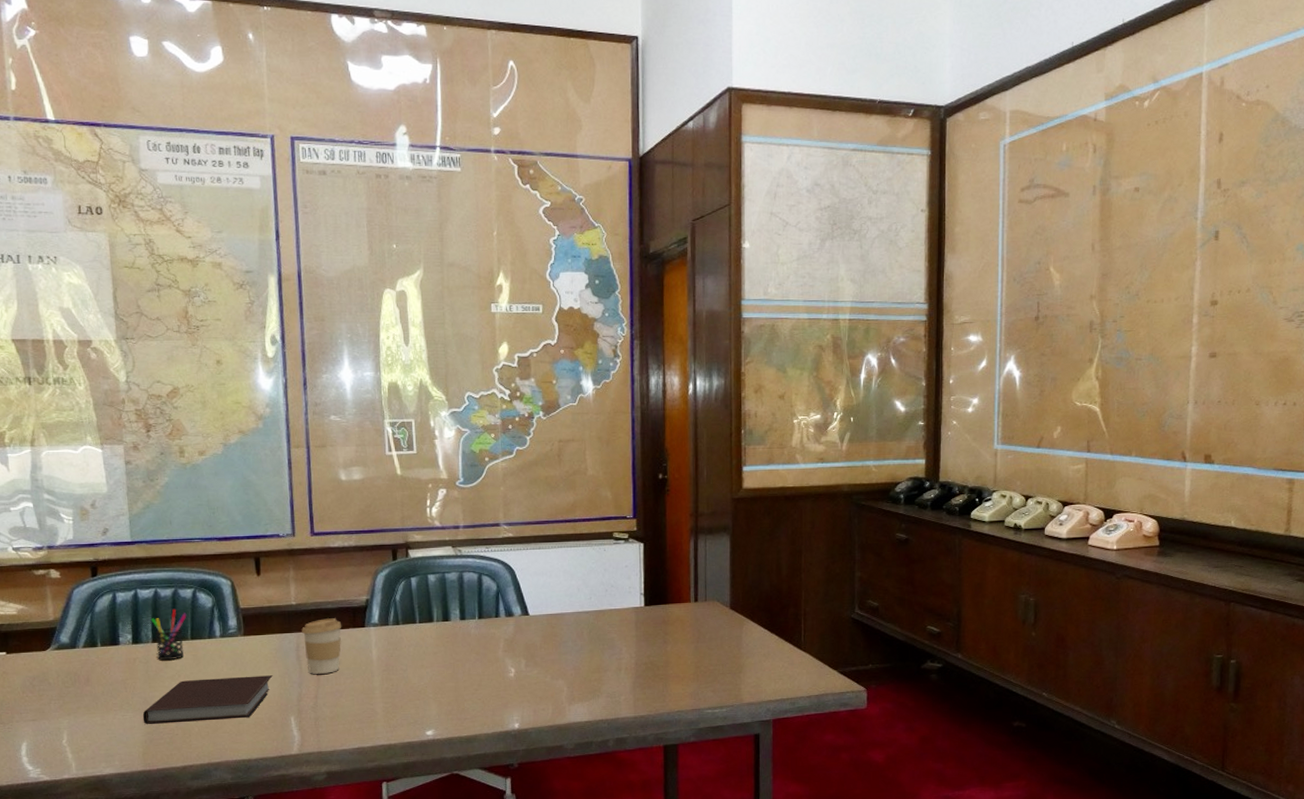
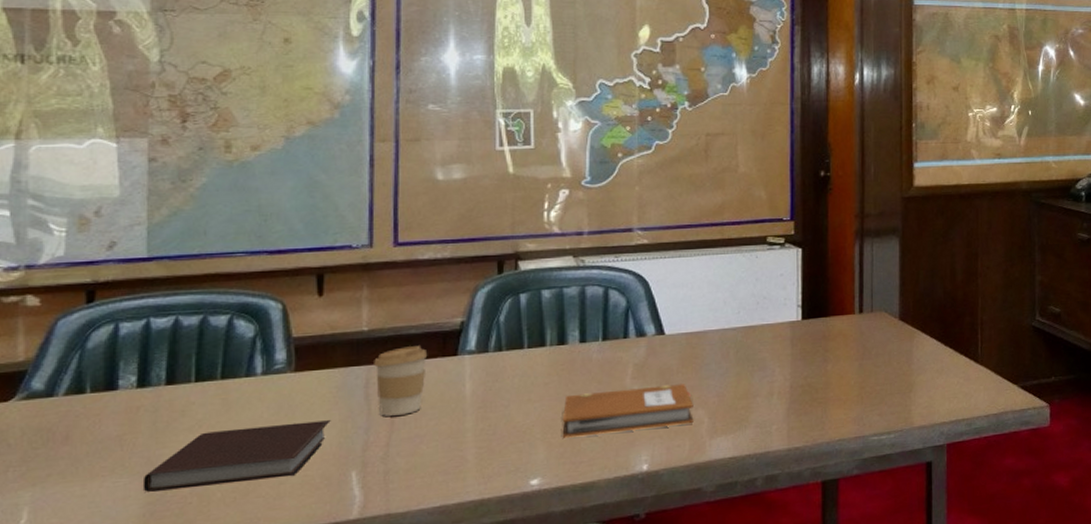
pen holder: present [151,608,187,660] -> none [166,340,218,407]
notebook: none [449,658,555,698] -> present [562,384,694,438]

